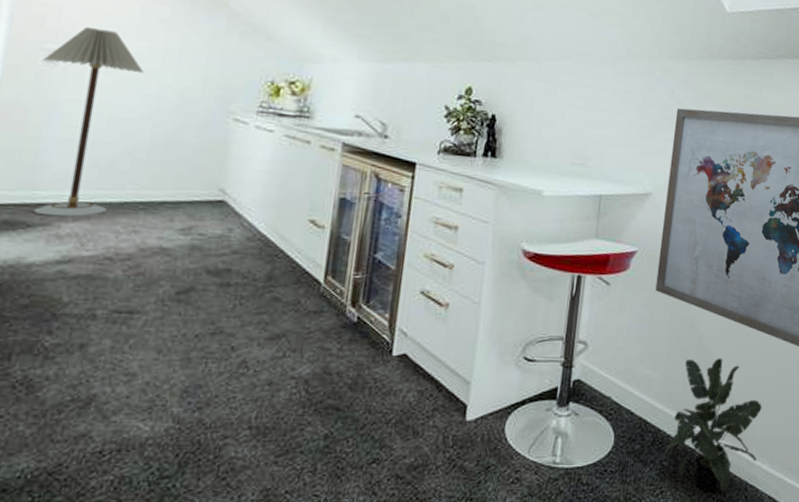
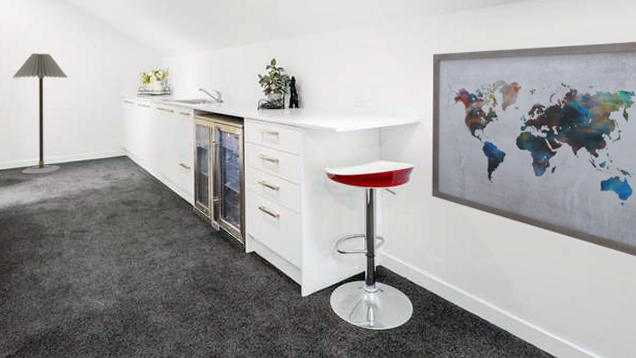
potted plant: present [661,358,762,492] -> none [452,245,532,349]

